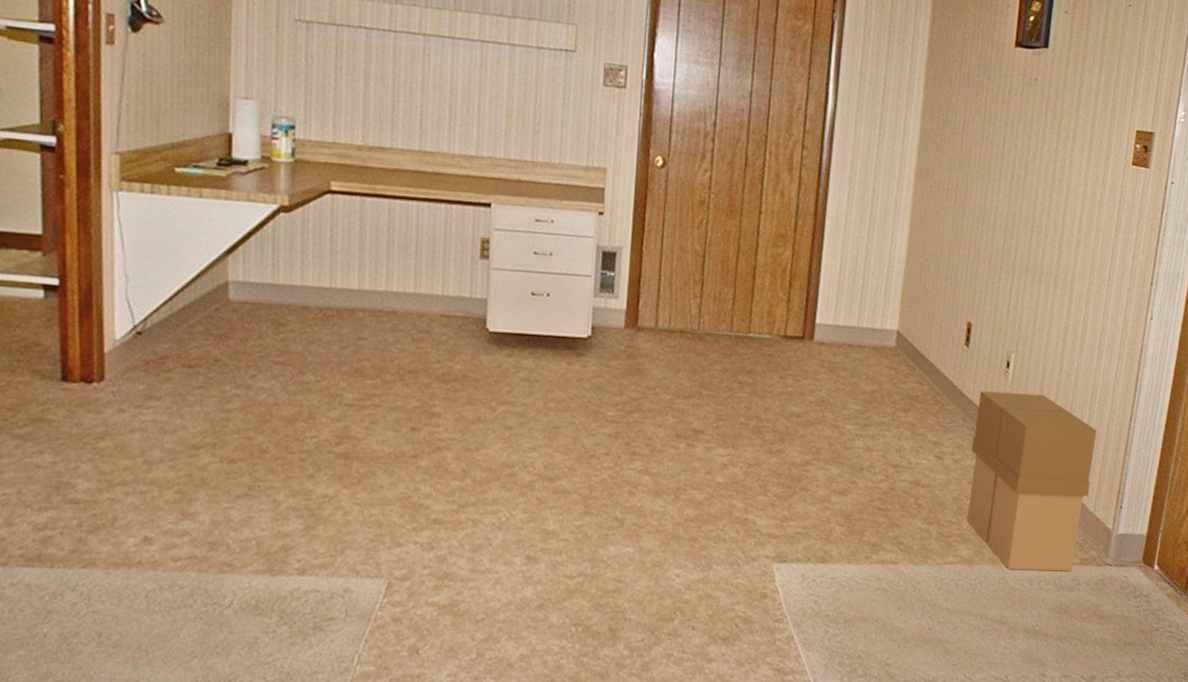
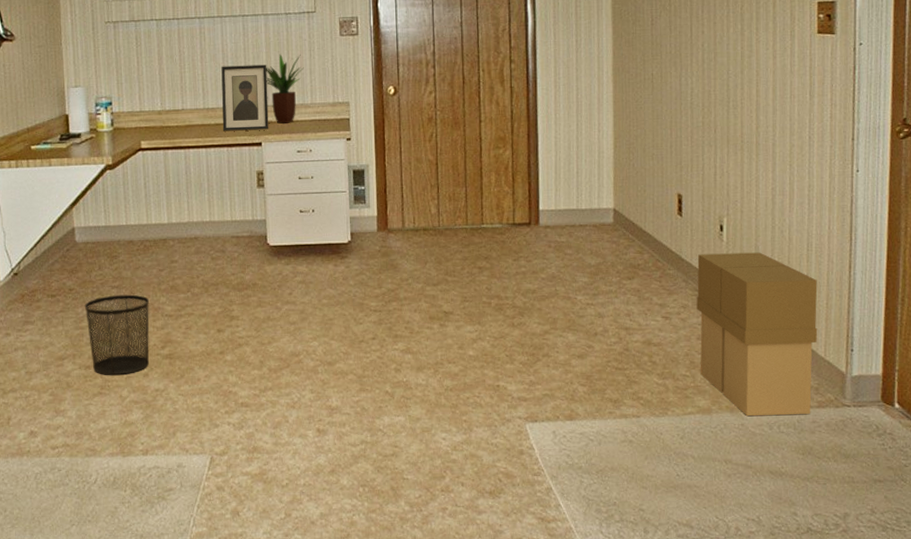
waste bin: none [234,372,325,475] -> present [84,294,150,376]
picture frame: none [441,100,507,189] -> present [221,64,269,131]
potted plant: none [504,96,554,184] -> present [266,53,304,124]

